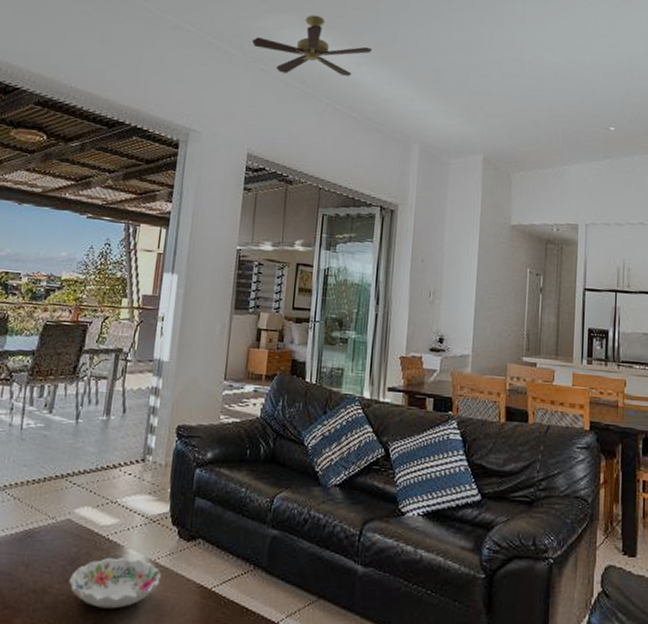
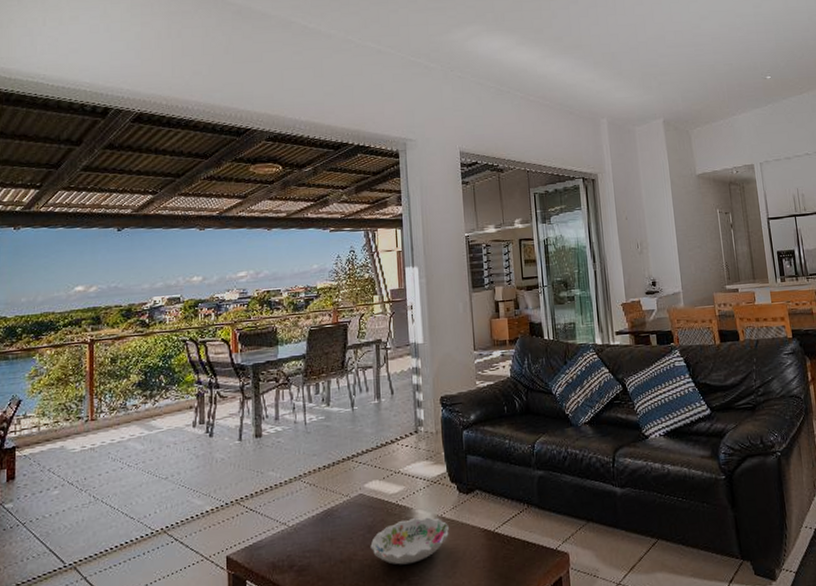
ceiling fan: present [252,15,373,76] -> none [447,22,553,77]

